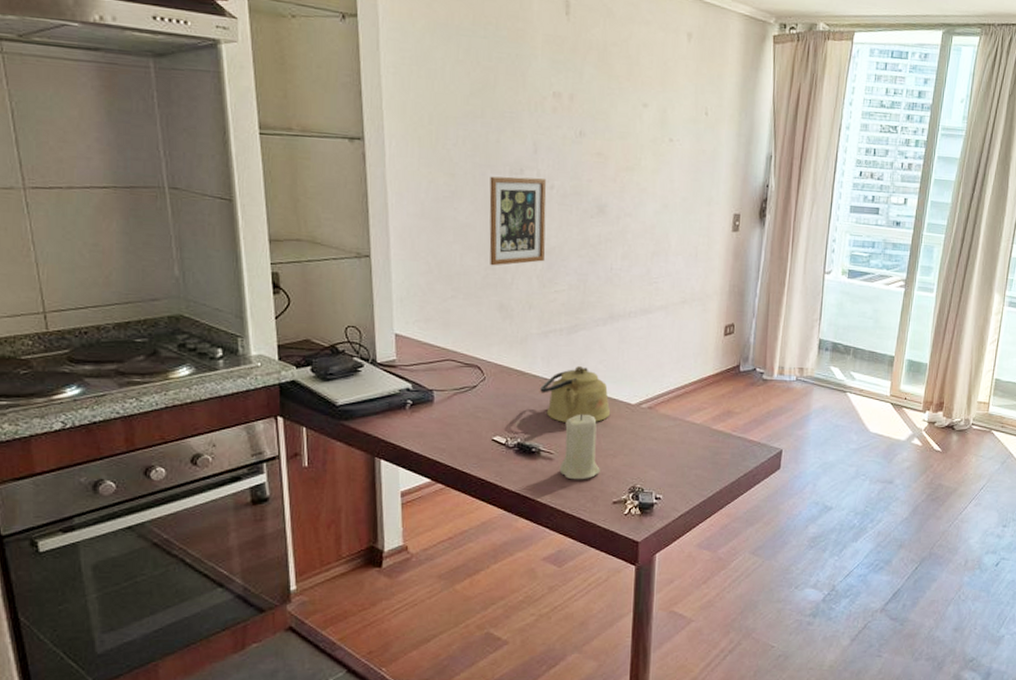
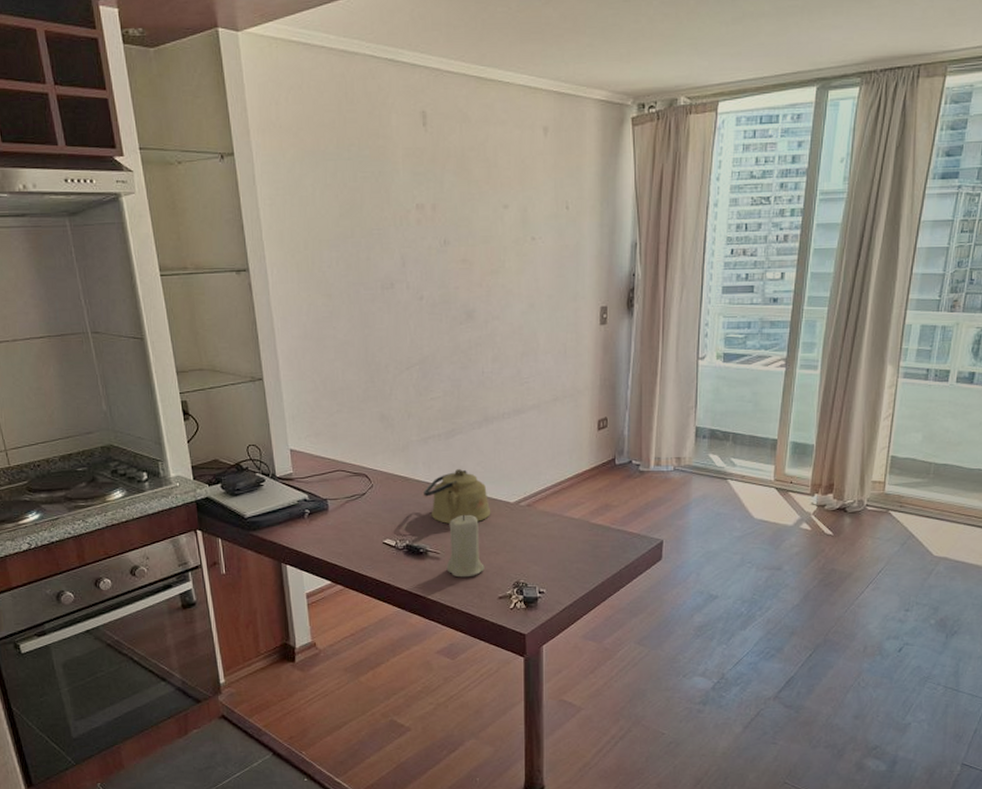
picture frame: present [489,176,547,266] -> none [363,289,419,379]

